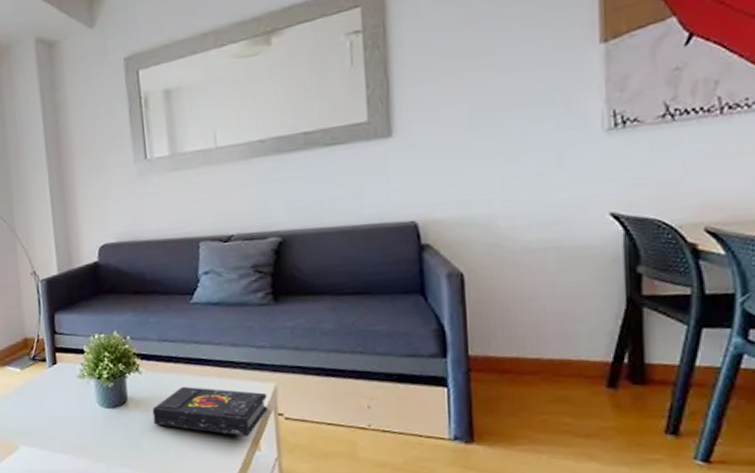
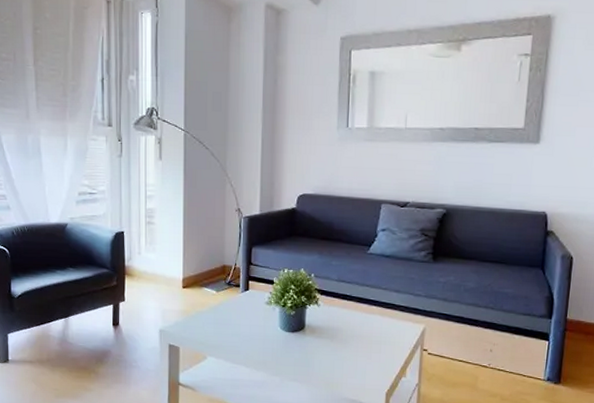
book: present [152,386,268,438] -> none [324,320,417,366]

